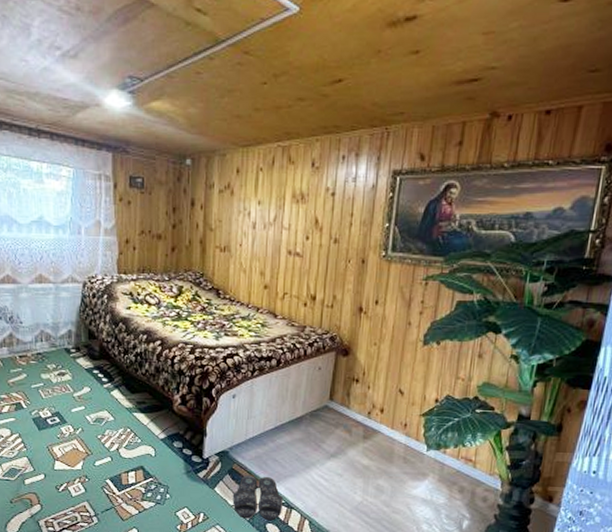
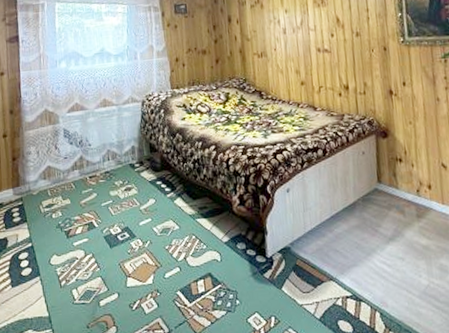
slippers: present [232,475,283,521] -> none [300,269,352,318]

